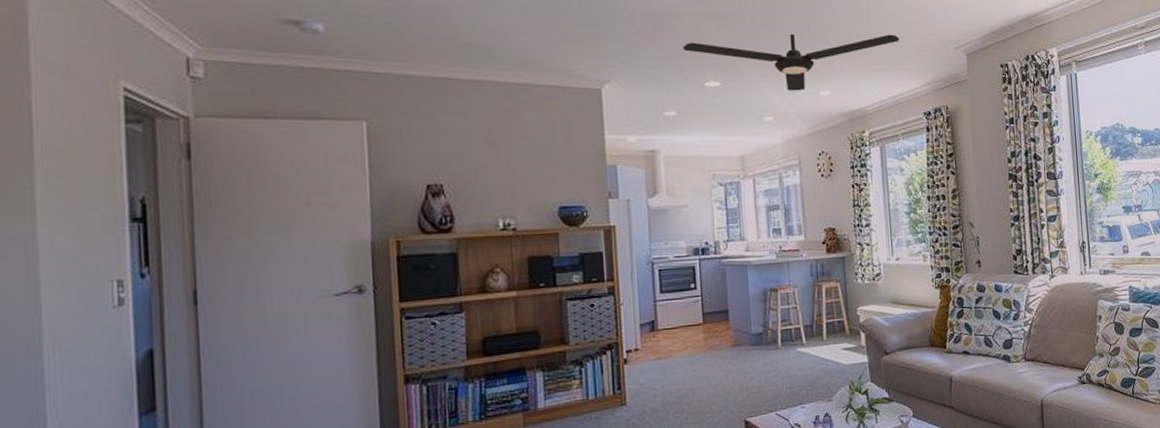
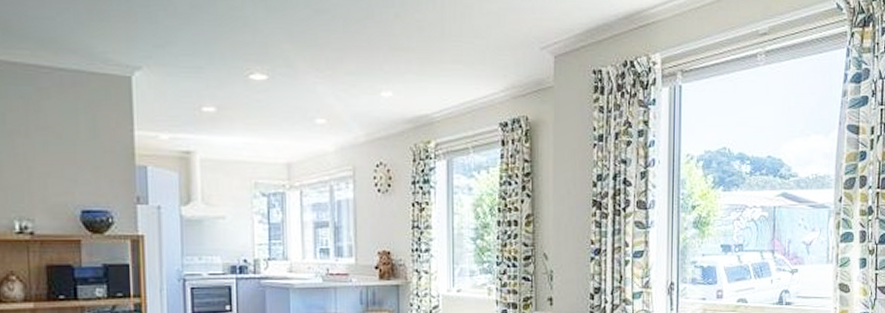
ceiling fan: present [682,33,900,91] -> none [225,21,477,90]

